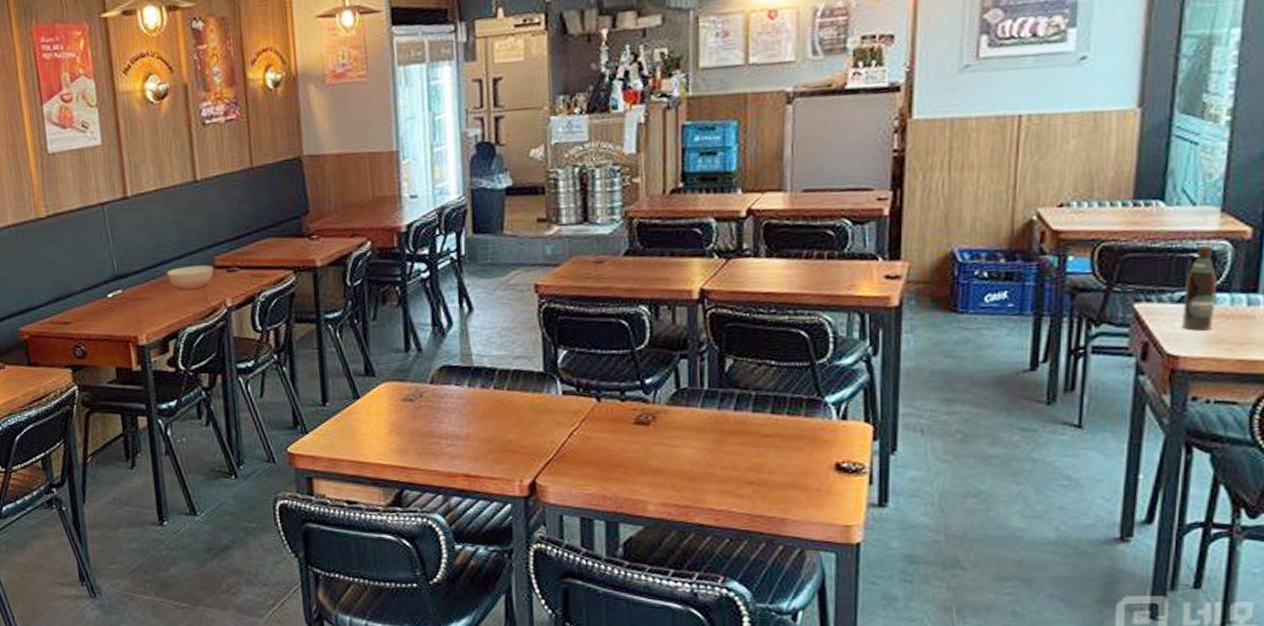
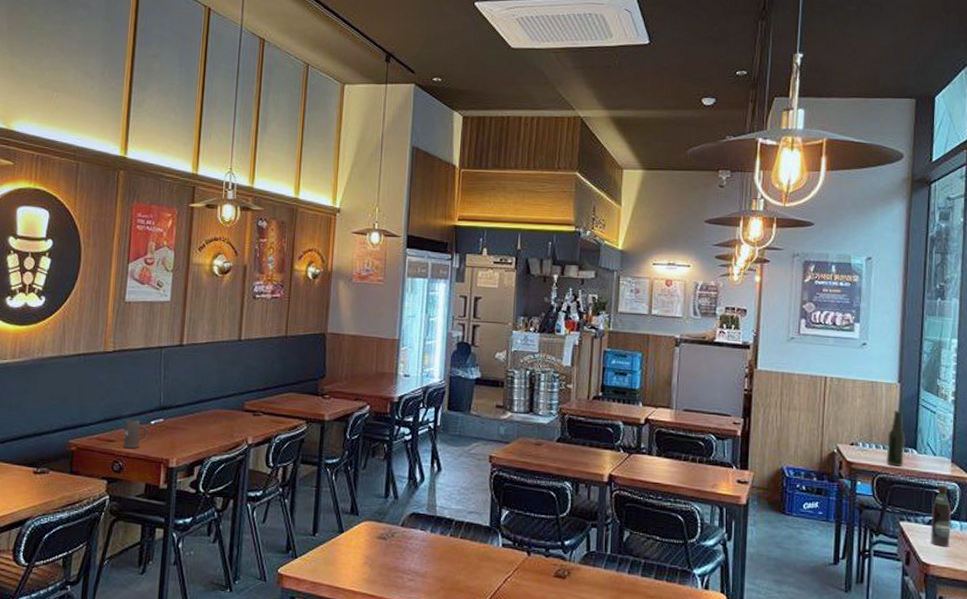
beer mug: none [78,294,106,330] -> present [123,419,147,449]
bowl: present [165,265,214,291] -> none [202,406,243,427]
beer bottle: none [1115,148,1148,229] -> present [886,411,906,467]

